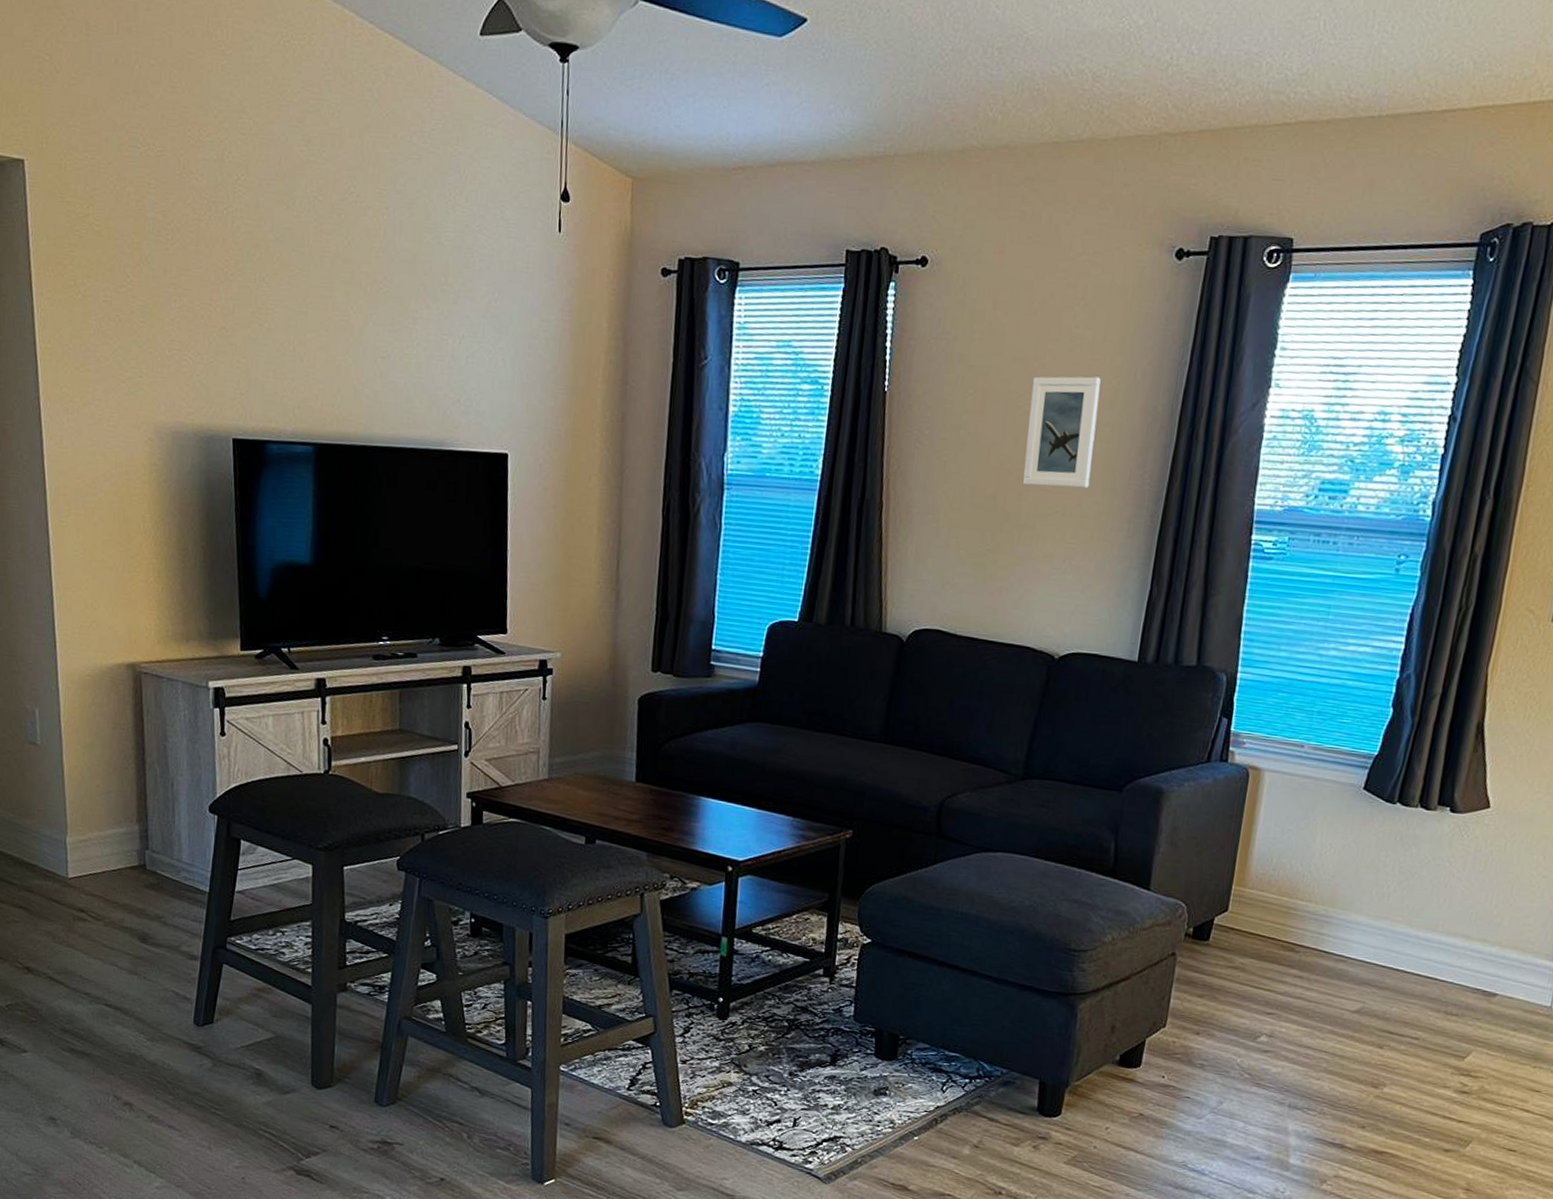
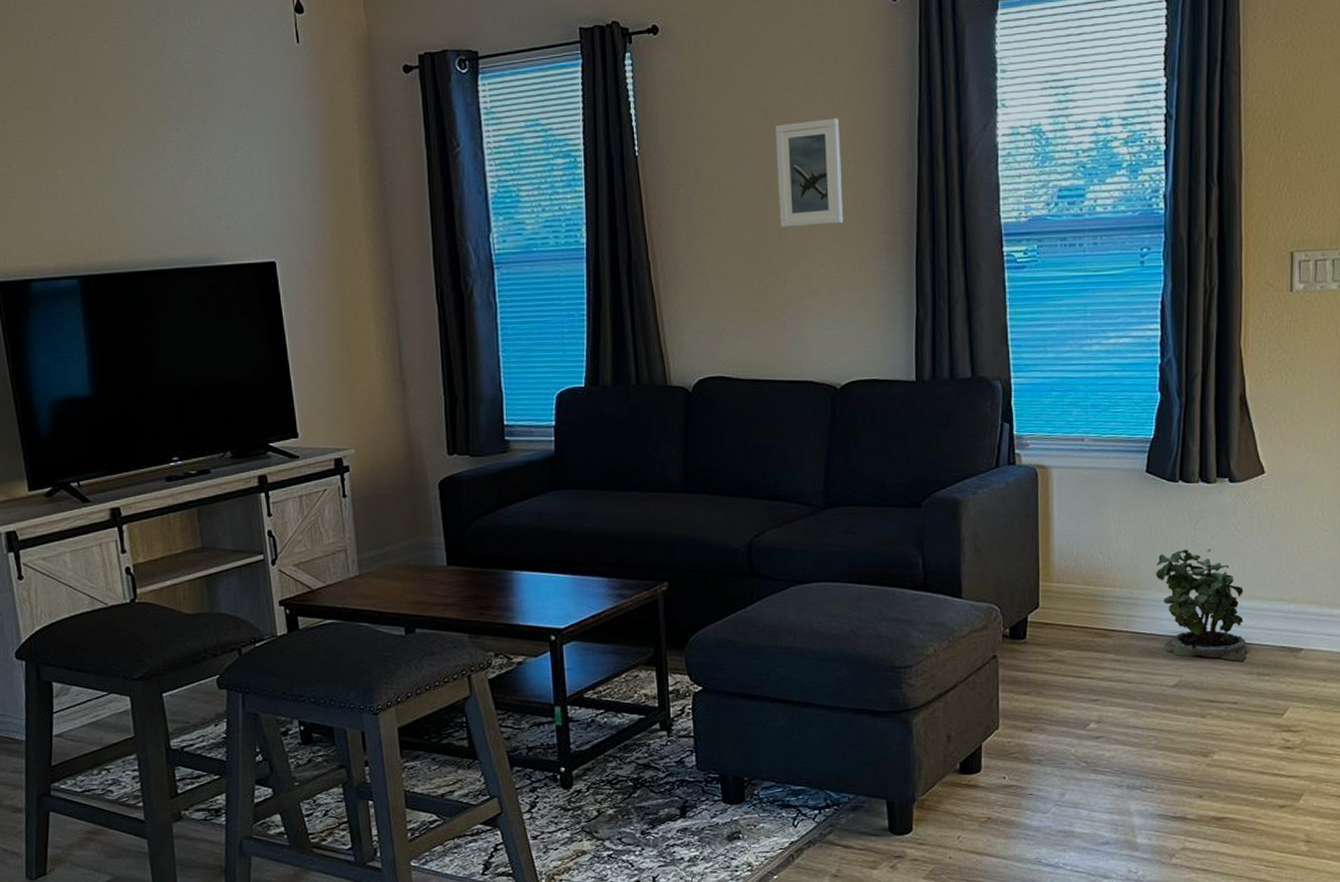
potted plant: none [1349,874,1446,997] -> present [1156,548,1249,661]

